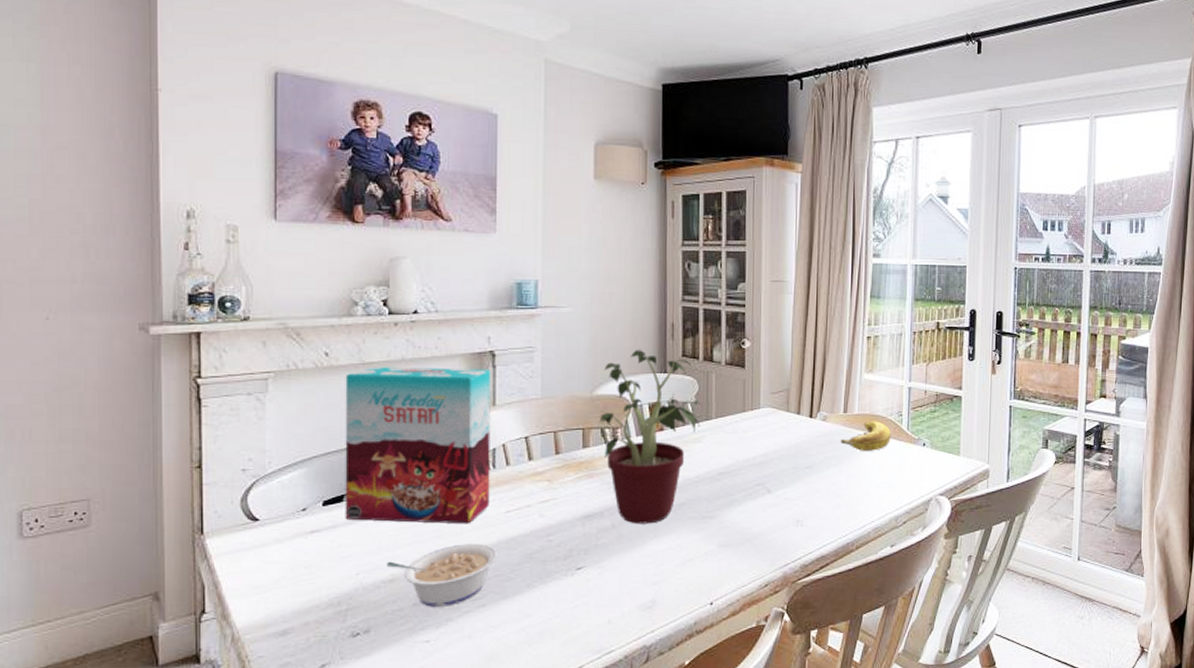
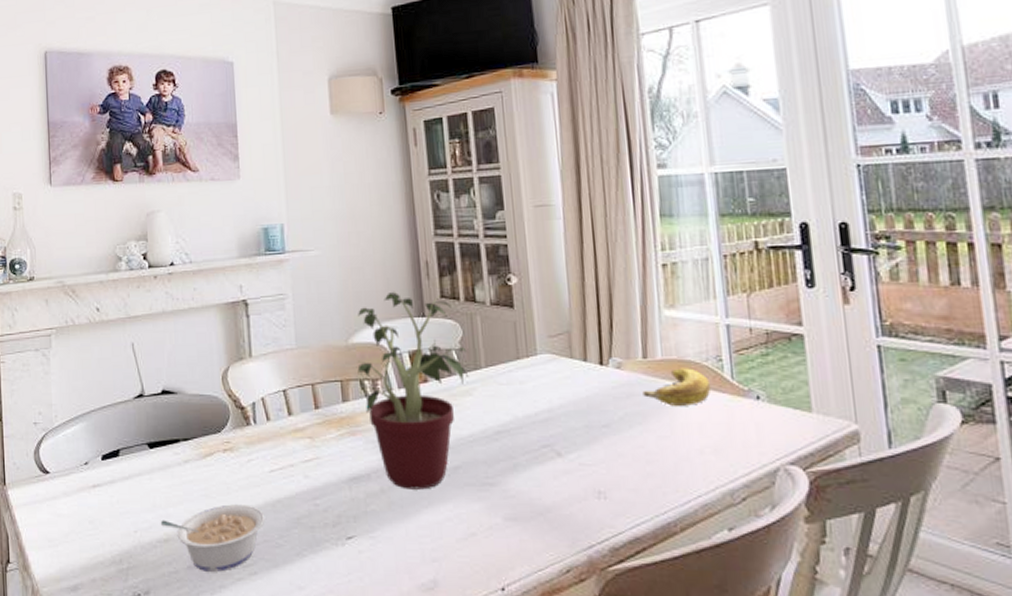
cereal box: present [345,366,491,524] -> none [114,319,254,483]

